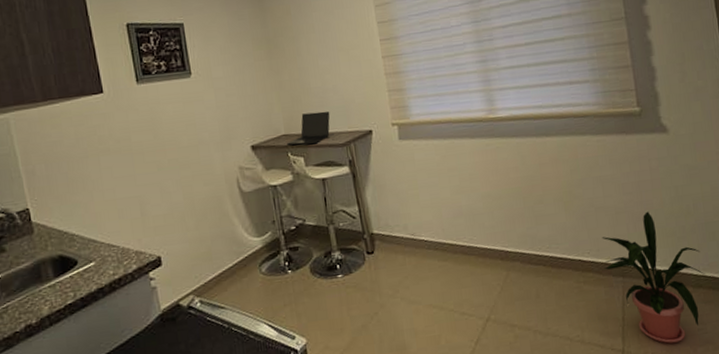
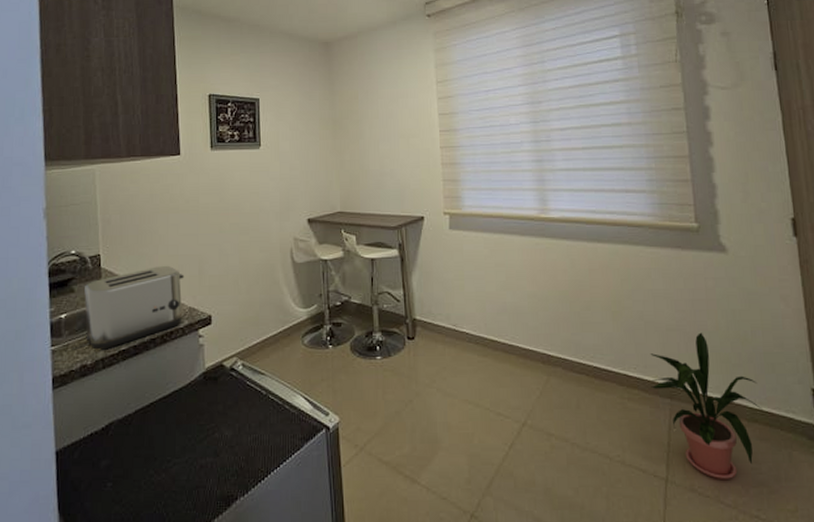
toaster: none [17,211,130,308] -> present [84,265,184,350]
laptop: present [287,111,330,146] -> none [341,193,385,224]

